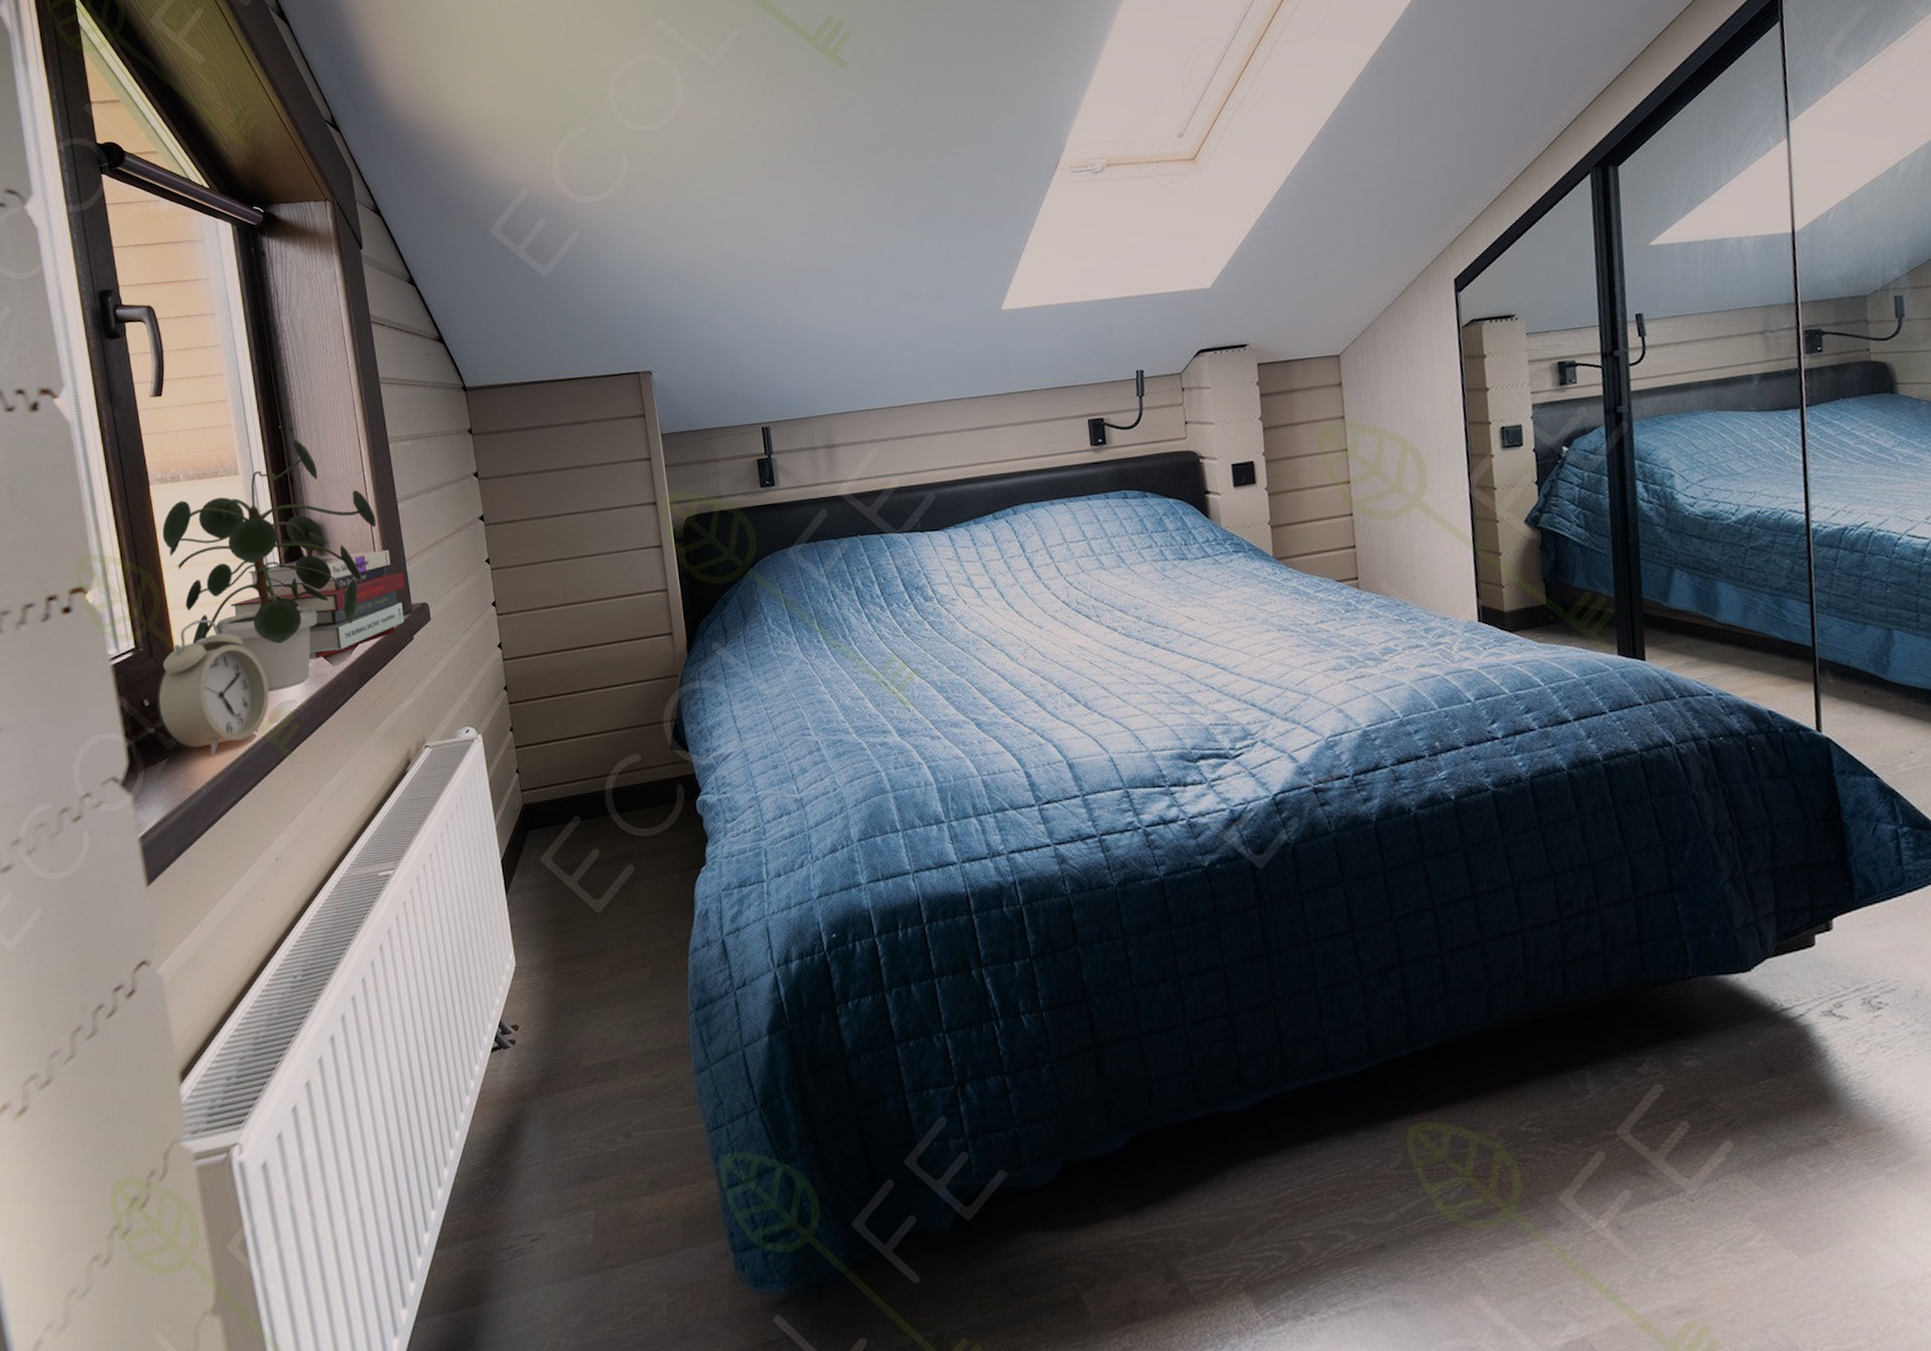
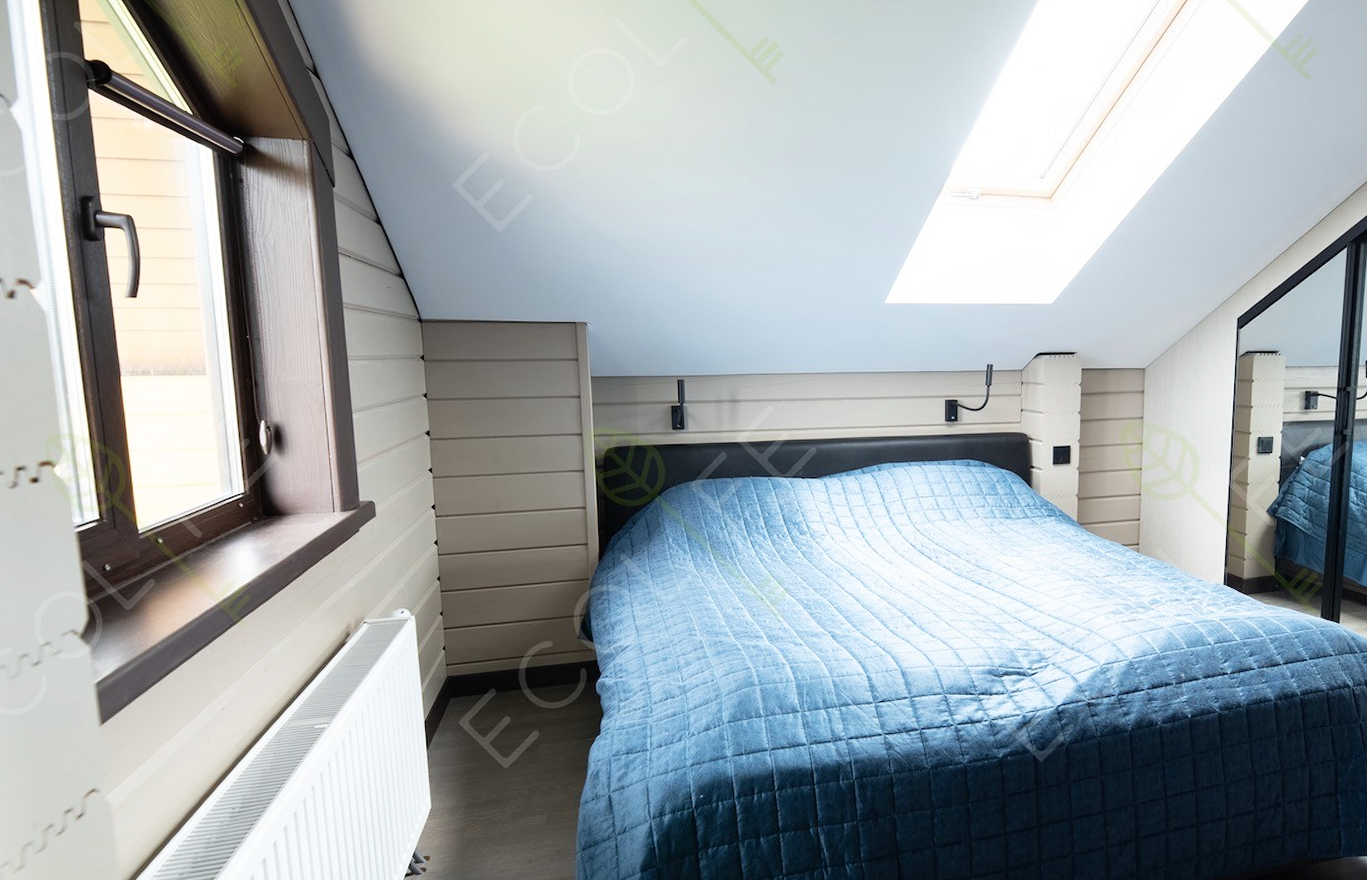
alarm clock: present [156,619,269,756] -> none [117,498,224,618]
potted plant: present [162,439,376,692] -> none [131,349,332,566]
books: present [230,549,406,659] -> none [192,452,355,541]

